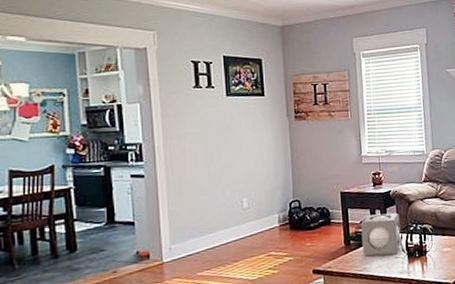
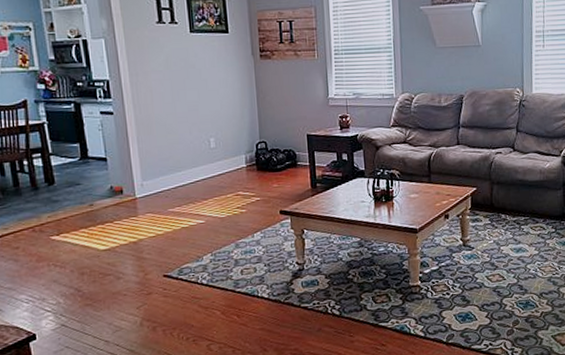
speaker: present [361,213,402,257] -> none [327,157,368,200]

